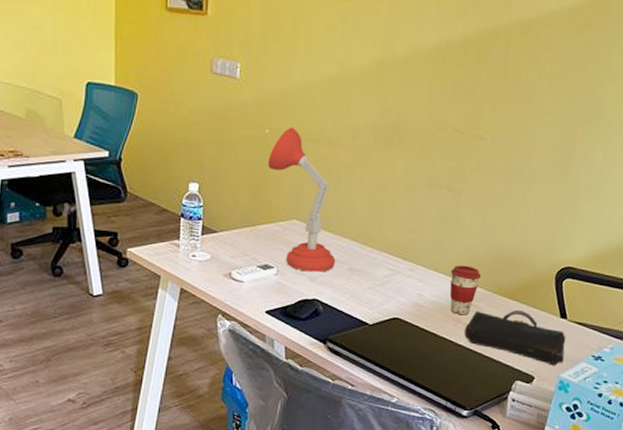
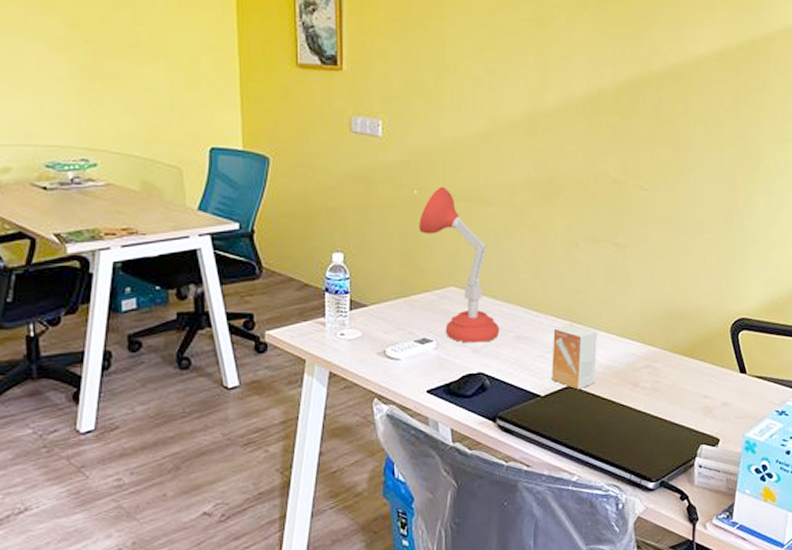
small box: none [380,260,426,321] -> present [552,323,597,390]
coffee cup: present [450,265,482,316] -> none [622,324,655,378]
pencil case: present [464,309,566,366] -> none [643,367,748,425]

